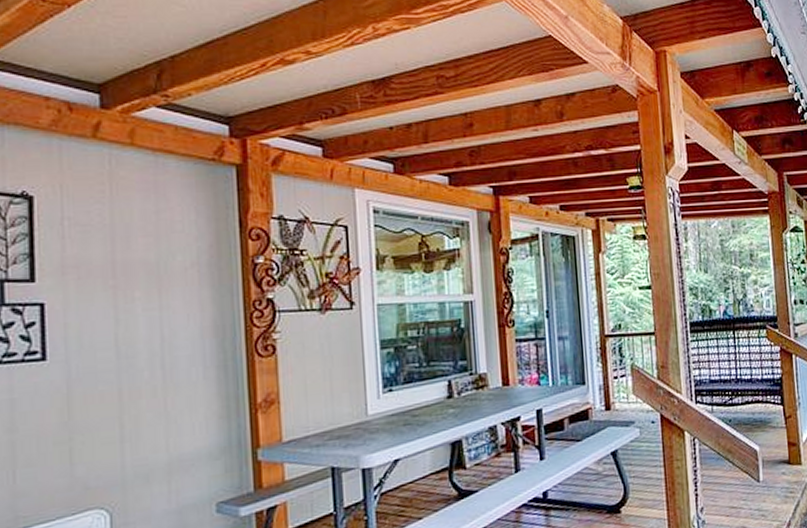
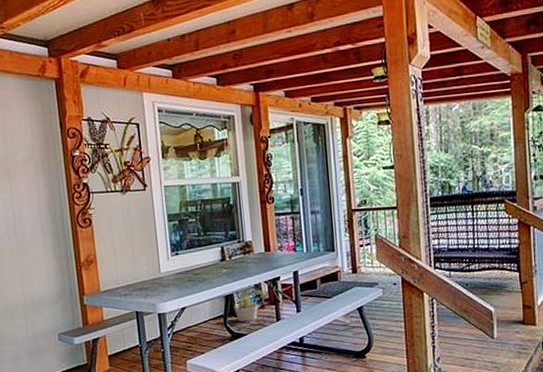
potted plant: none [462,423,505,476] -> present [234,282,268,322]

